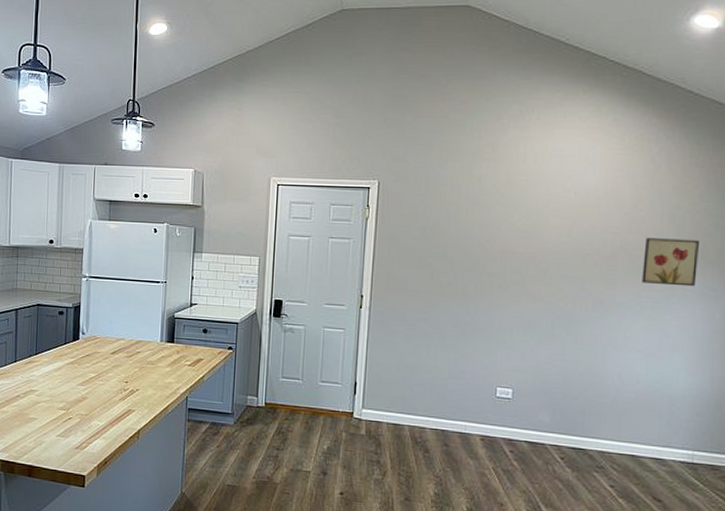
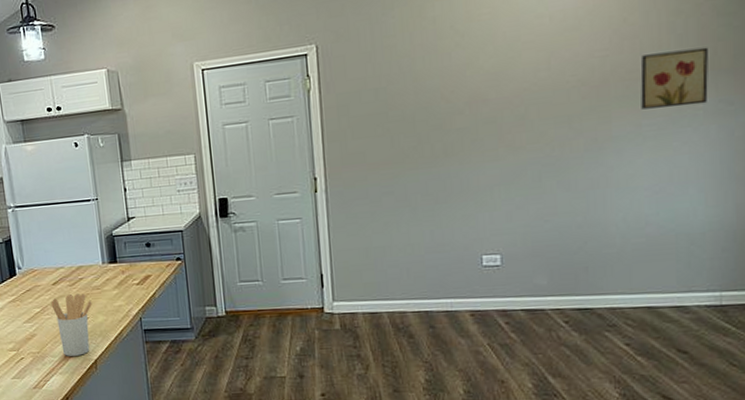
utensil holder: none [106,364,145,424] -> present [51,293,92,356]

